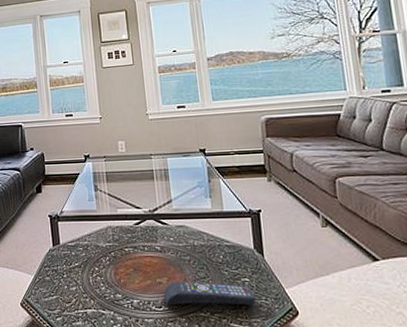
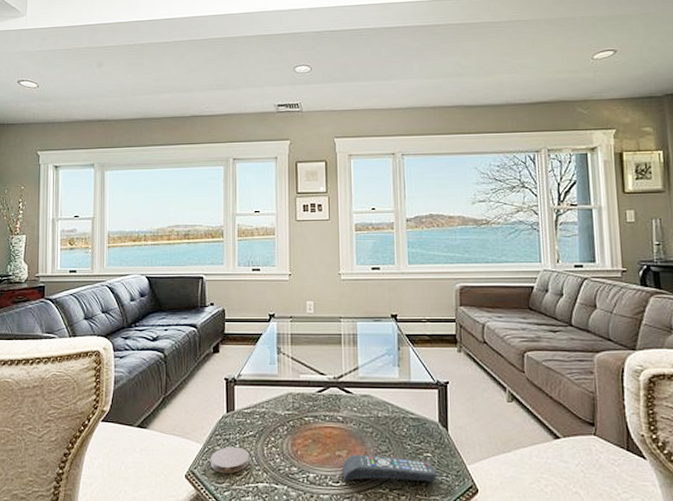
coaster: none [42,277,78,302] -> present [211,446,250,474]

